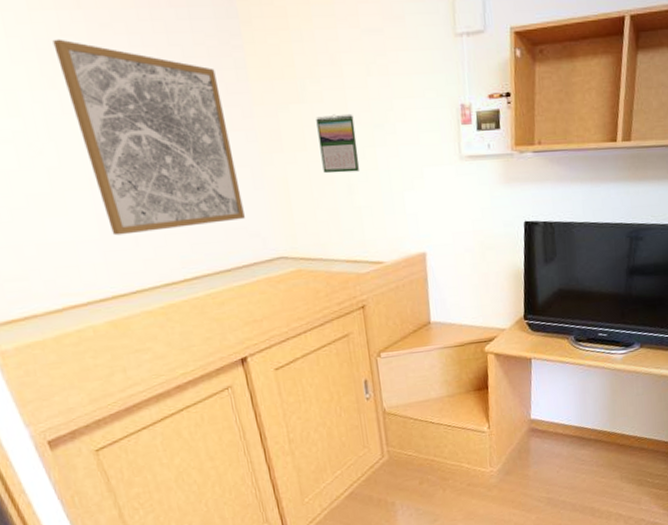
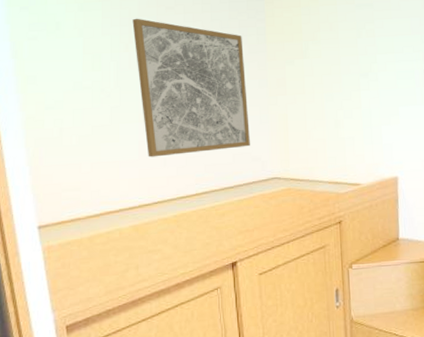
calendar: present [316,113,360,174] -> none [314,65,347,112]

